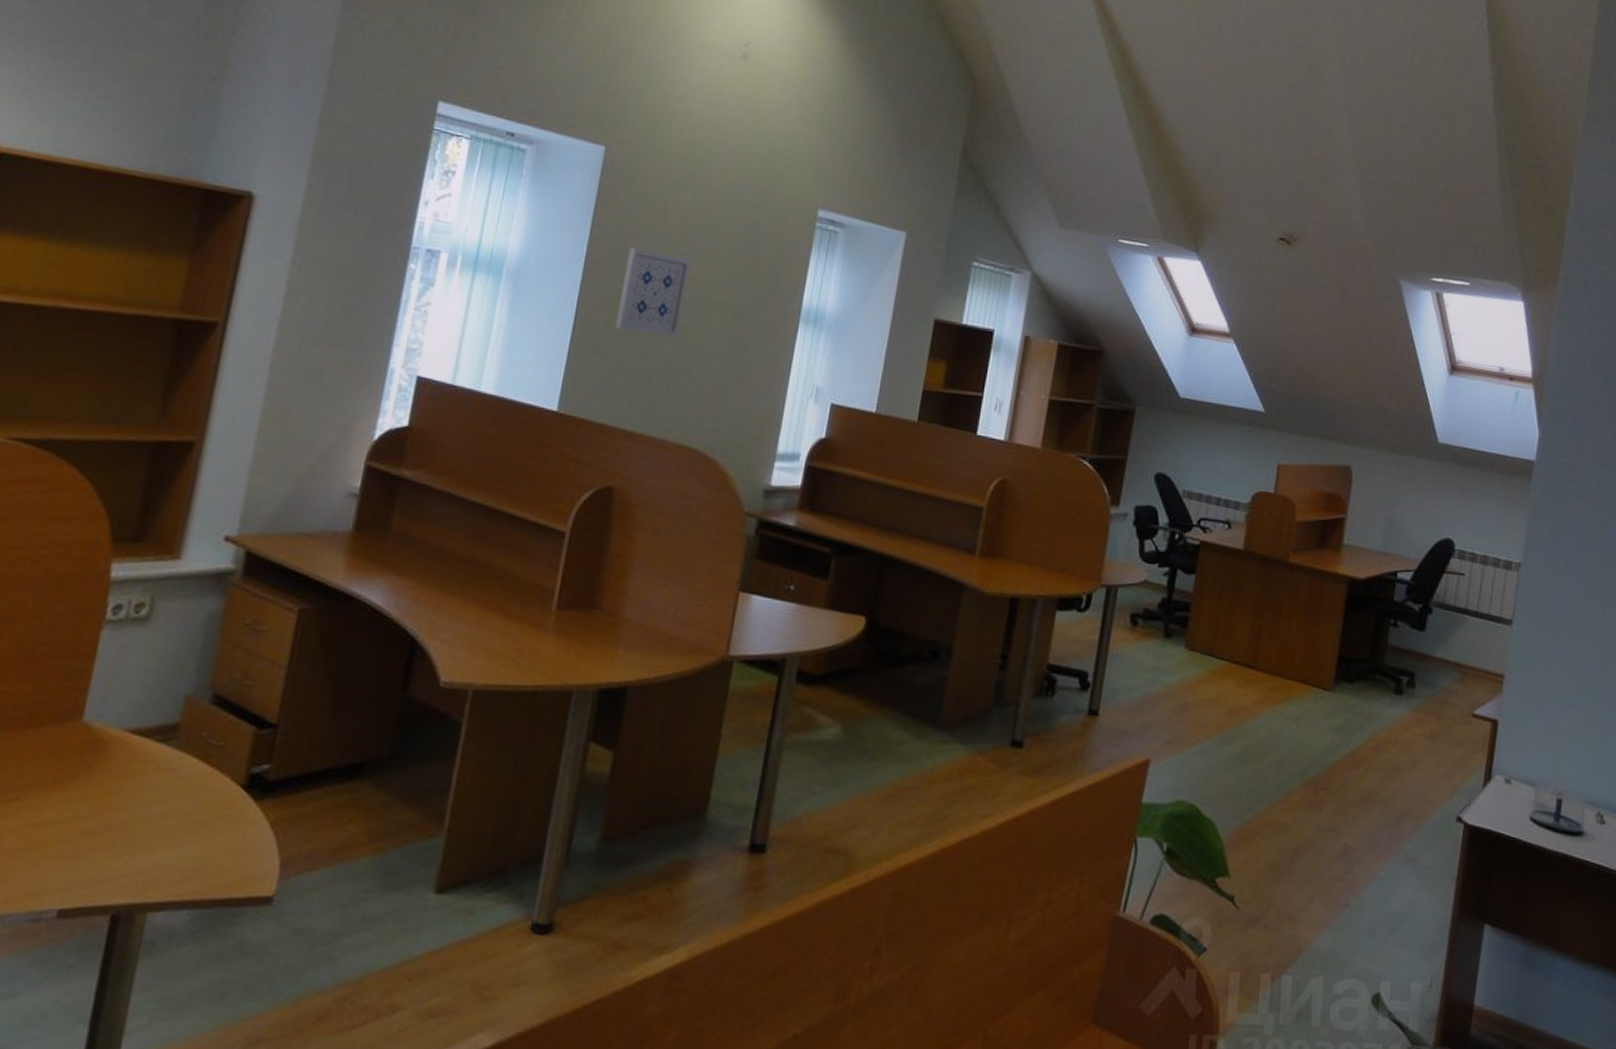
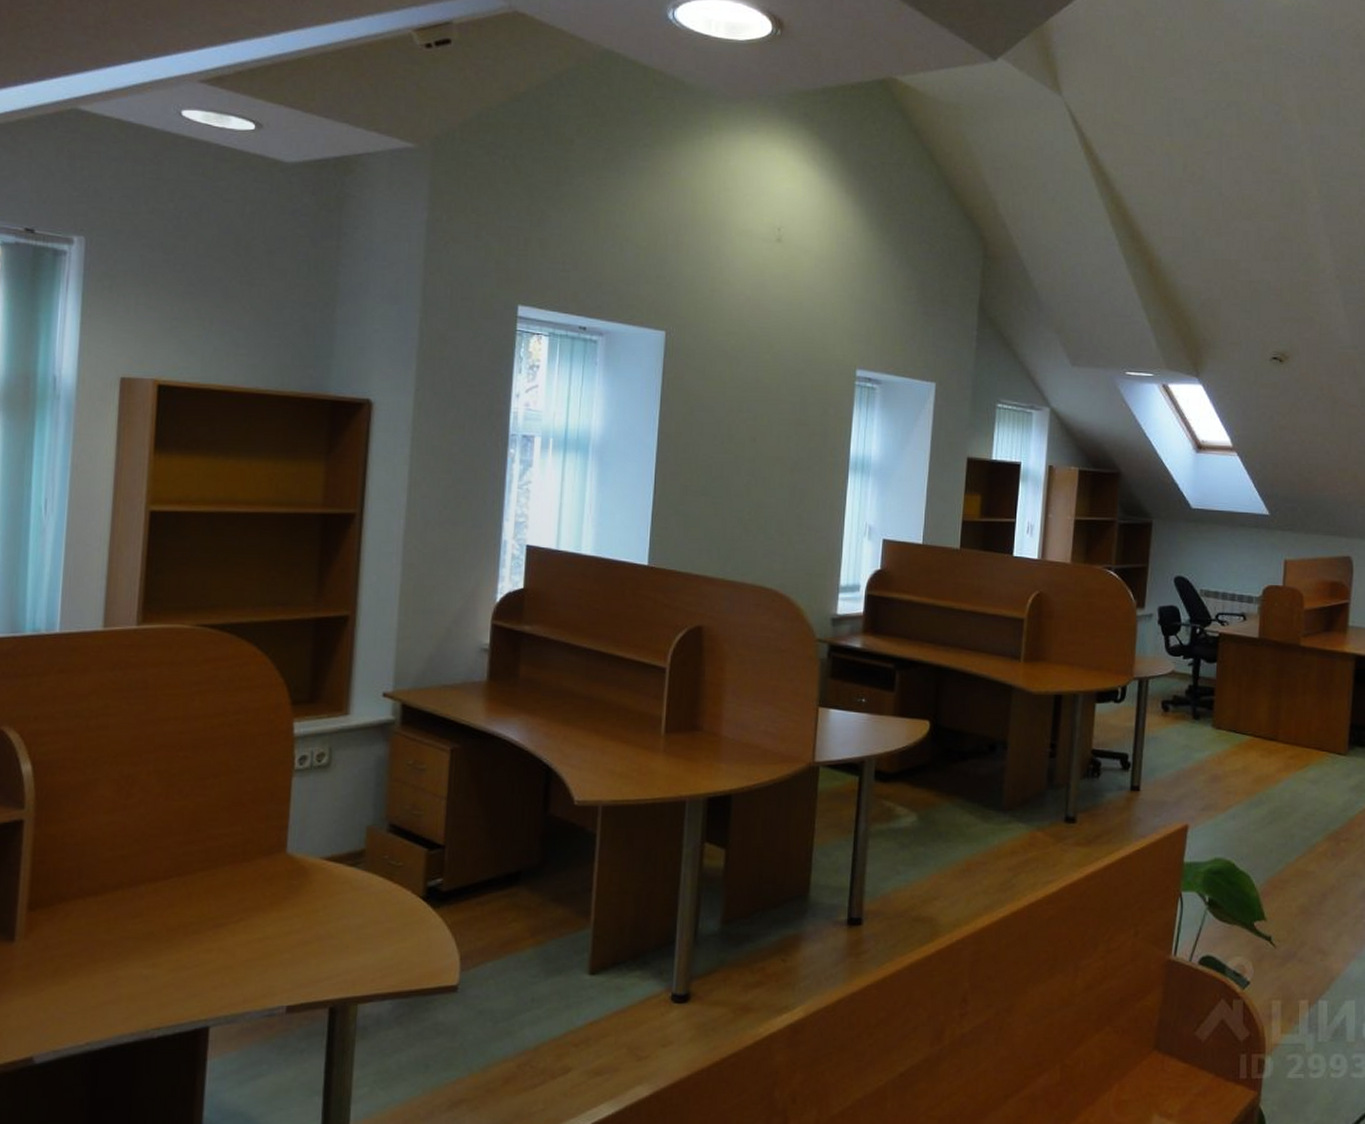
wall art: present [615,248,692,338] -> none [690,418,750,493]

